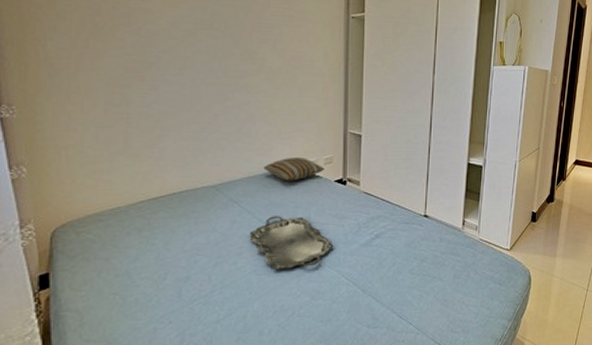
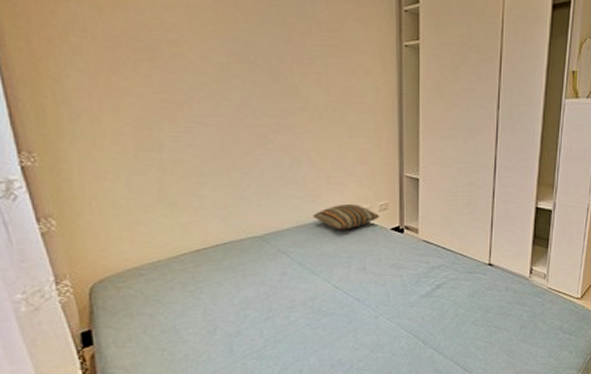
serving tray: present [249,216,334,270] -> none [301,267,392,323]

